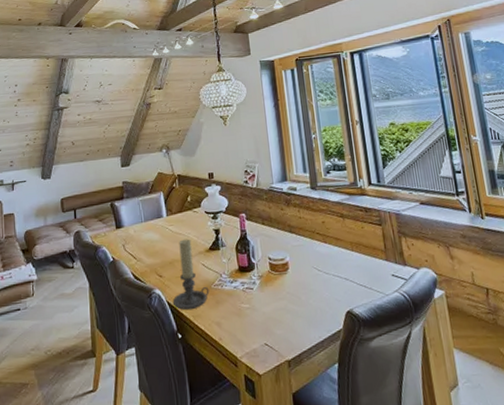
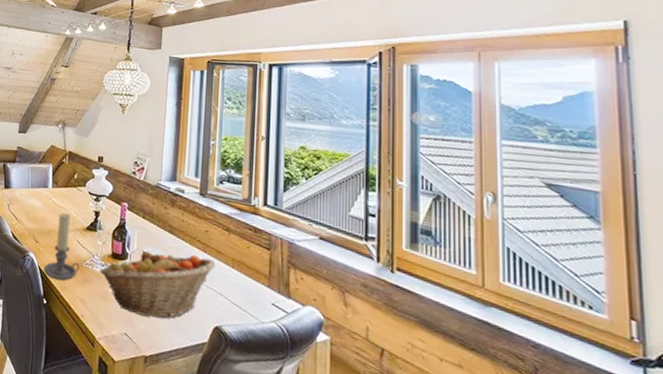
fruit basket: none [229,247,337,322] -> present [99,250,216,319]

